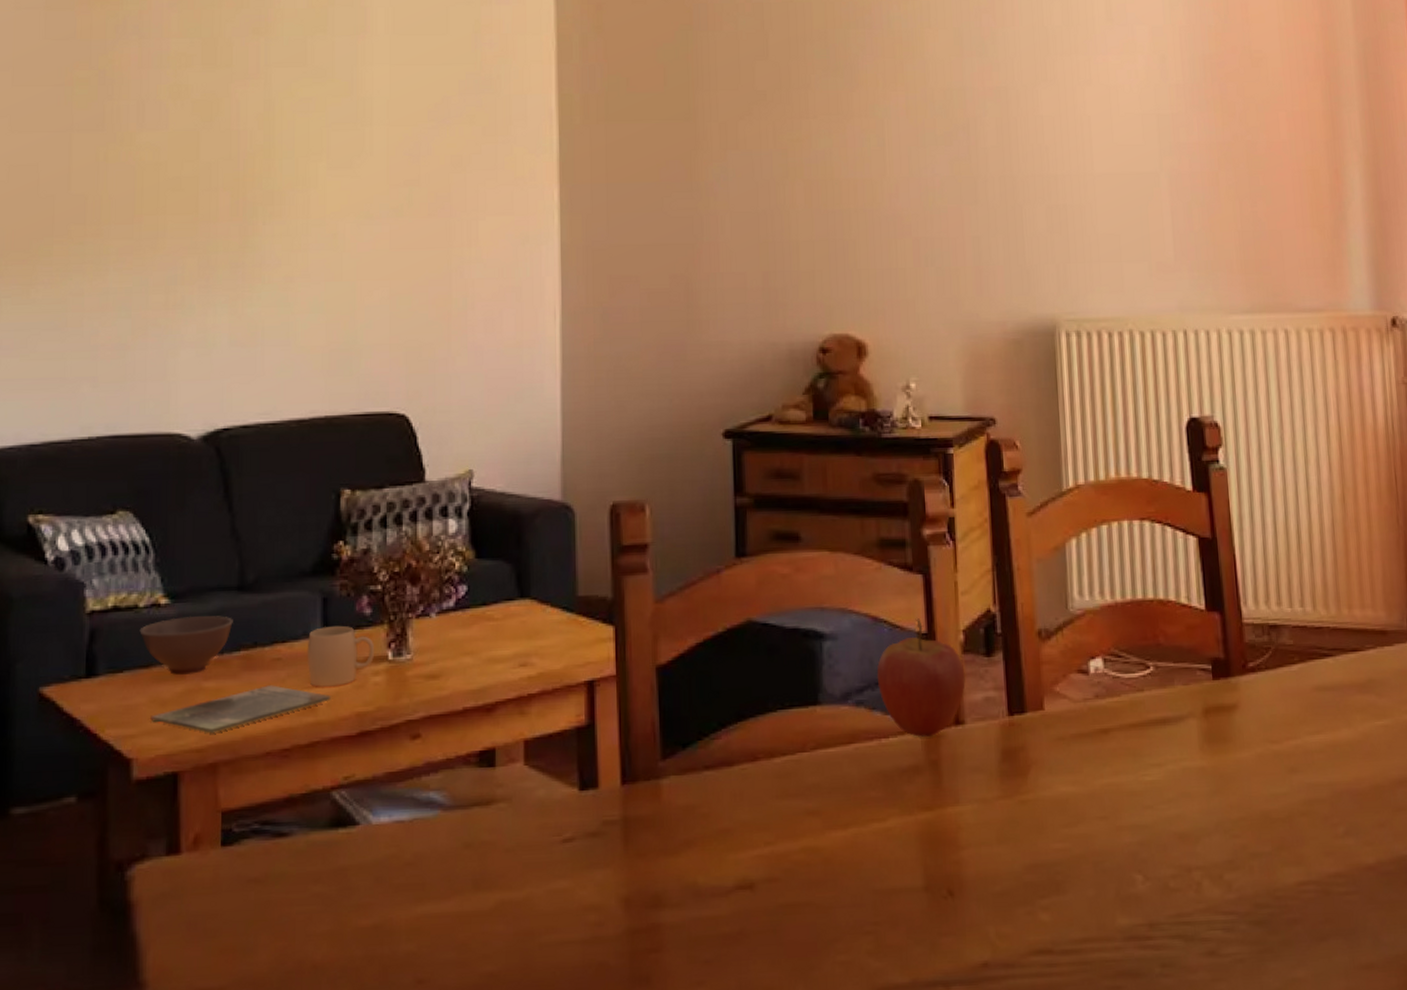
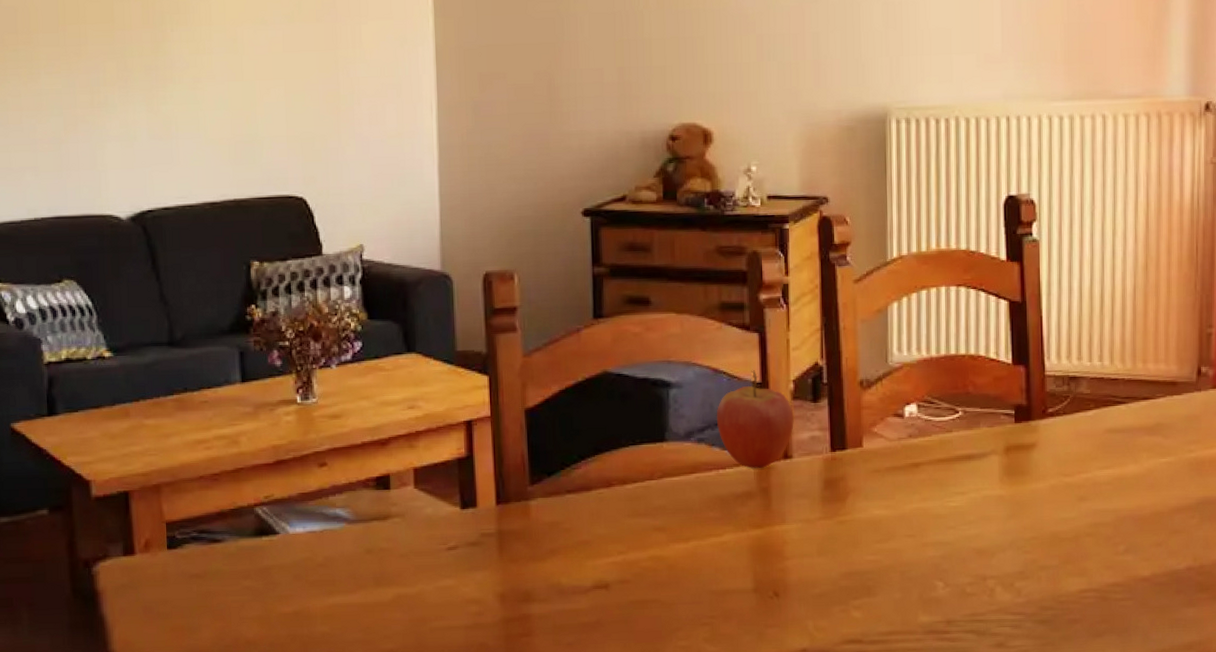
bowl: present [139,616,233,675] -> none [89,366,166,414]
magazine: present [150,685,332,734] -> none [103,423,252,461]
mug: present [307,625,375,687] -> none [229,374,286,425]

